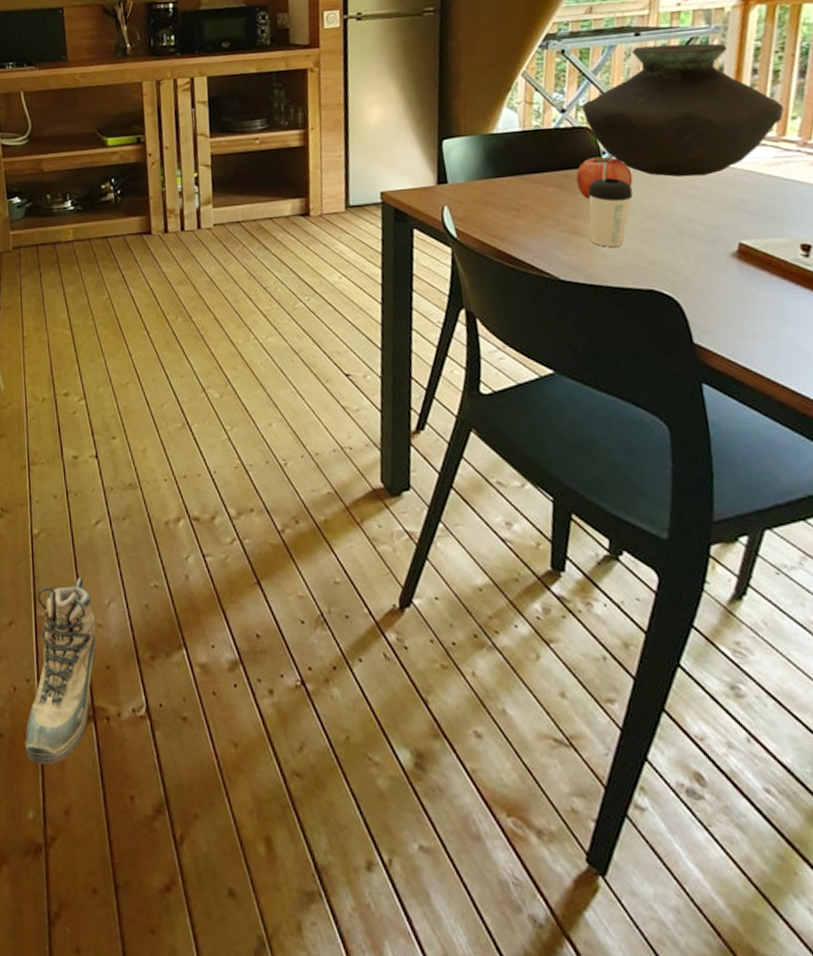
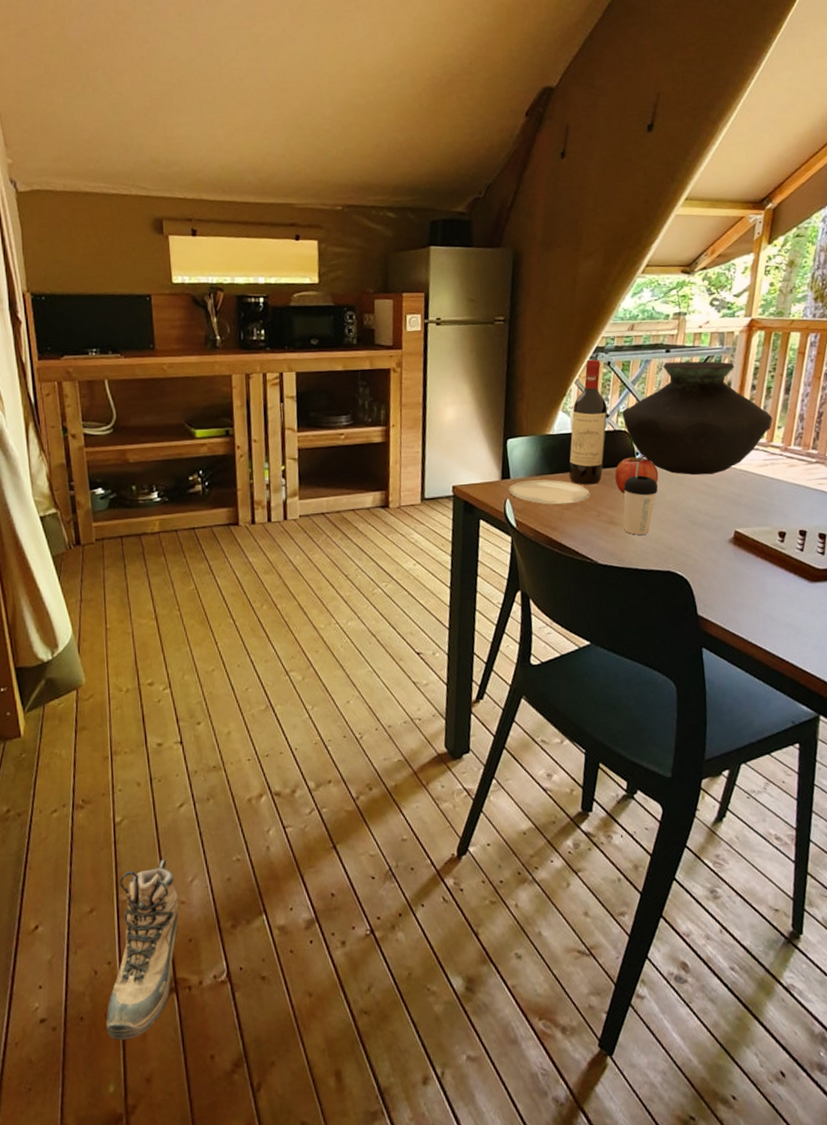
plate: none [446,183,546,214] -> present [508,479,590,506]
wine bottle: none [518,47,564,190] -> present [568,359,608,485]

